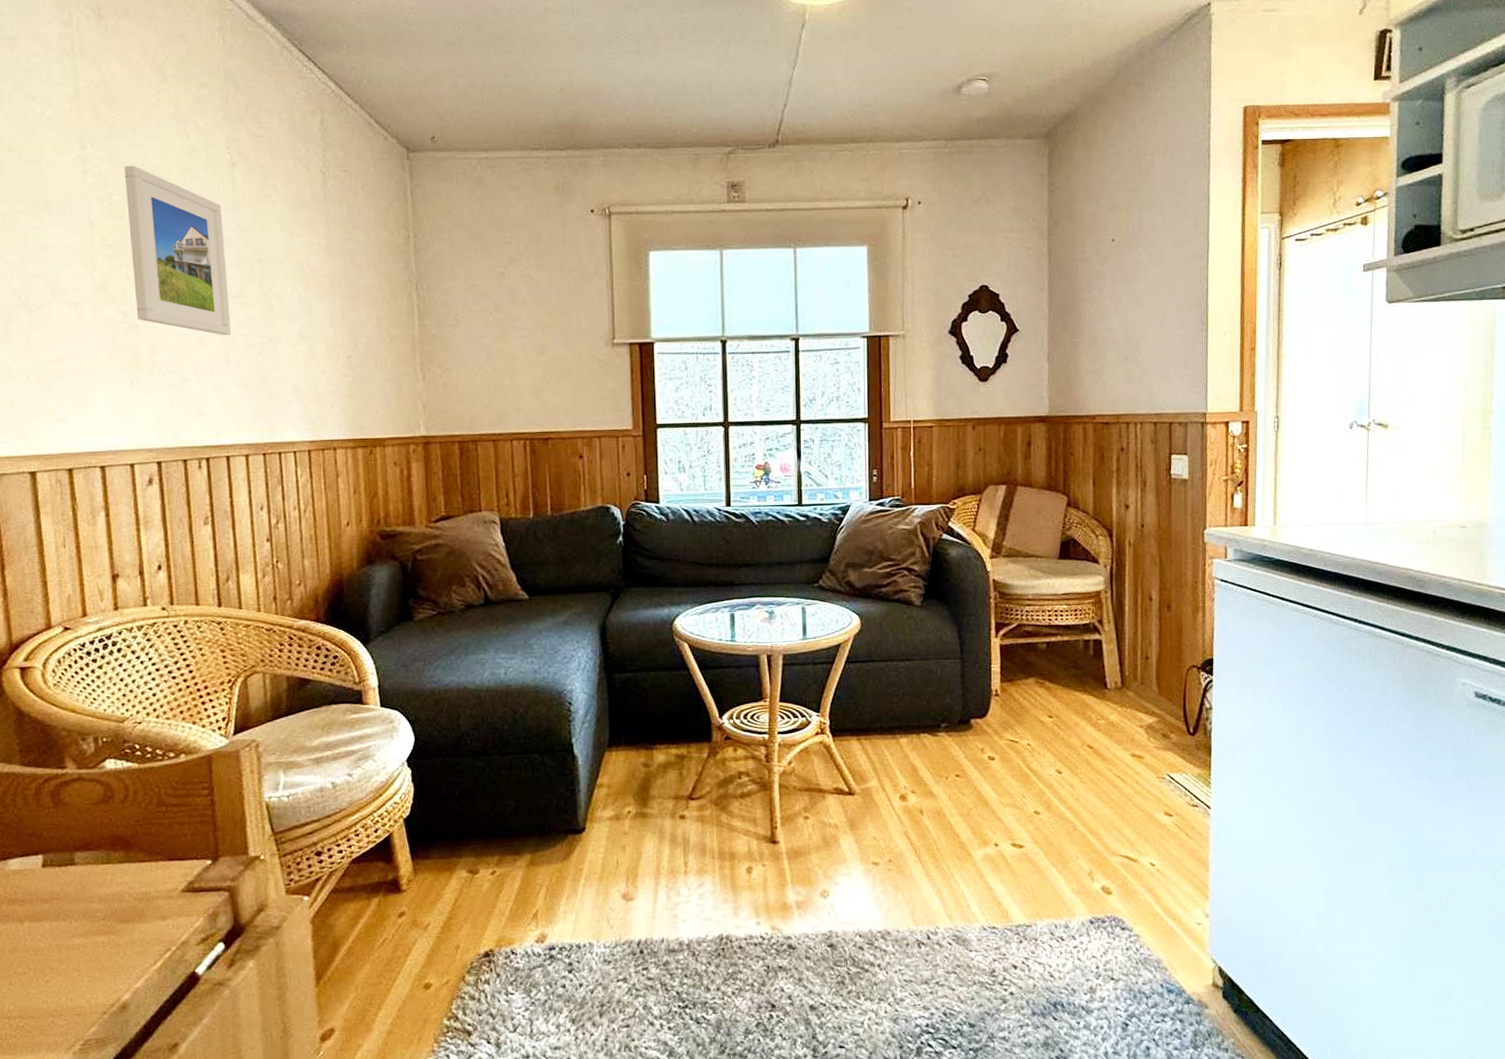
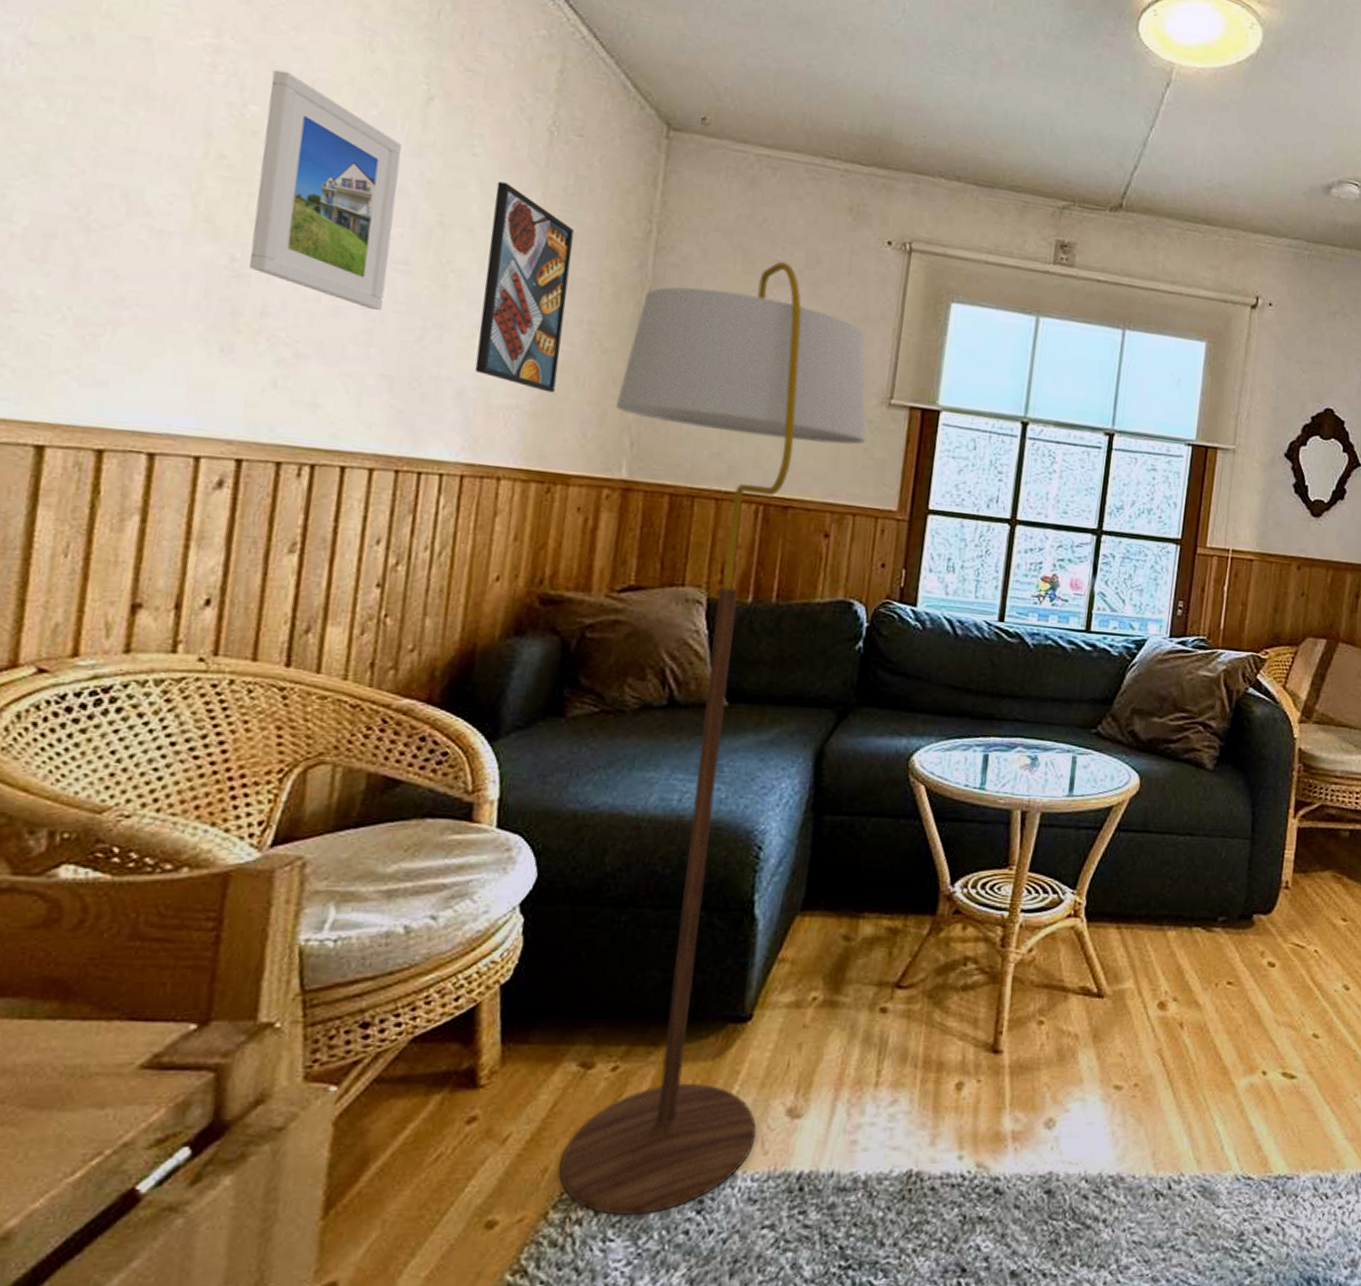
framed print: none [292,219,362,377] -> present [474,181,574,393]
floor lamp: none [408,242,602,976] -> present [559,261,866,1216]

